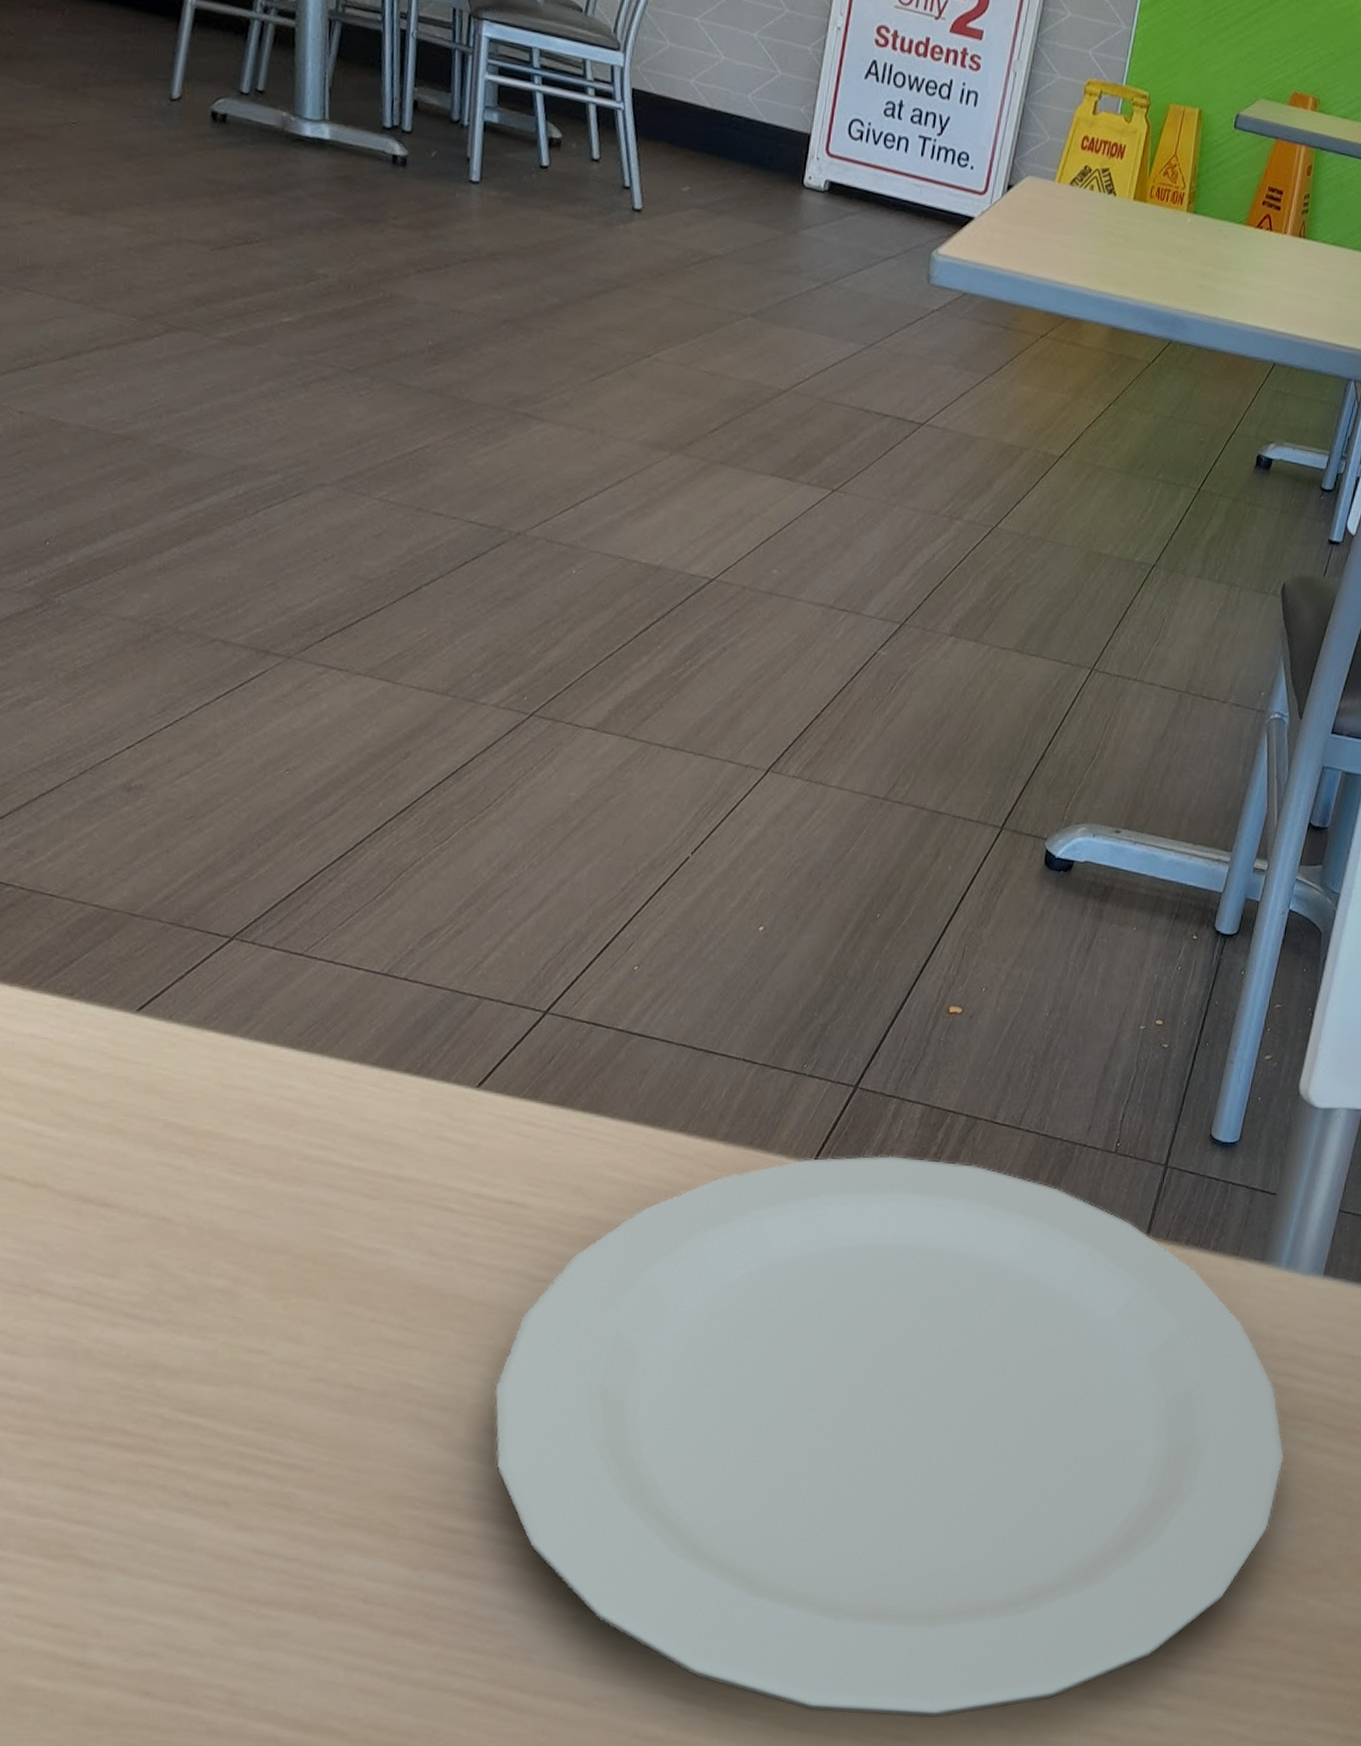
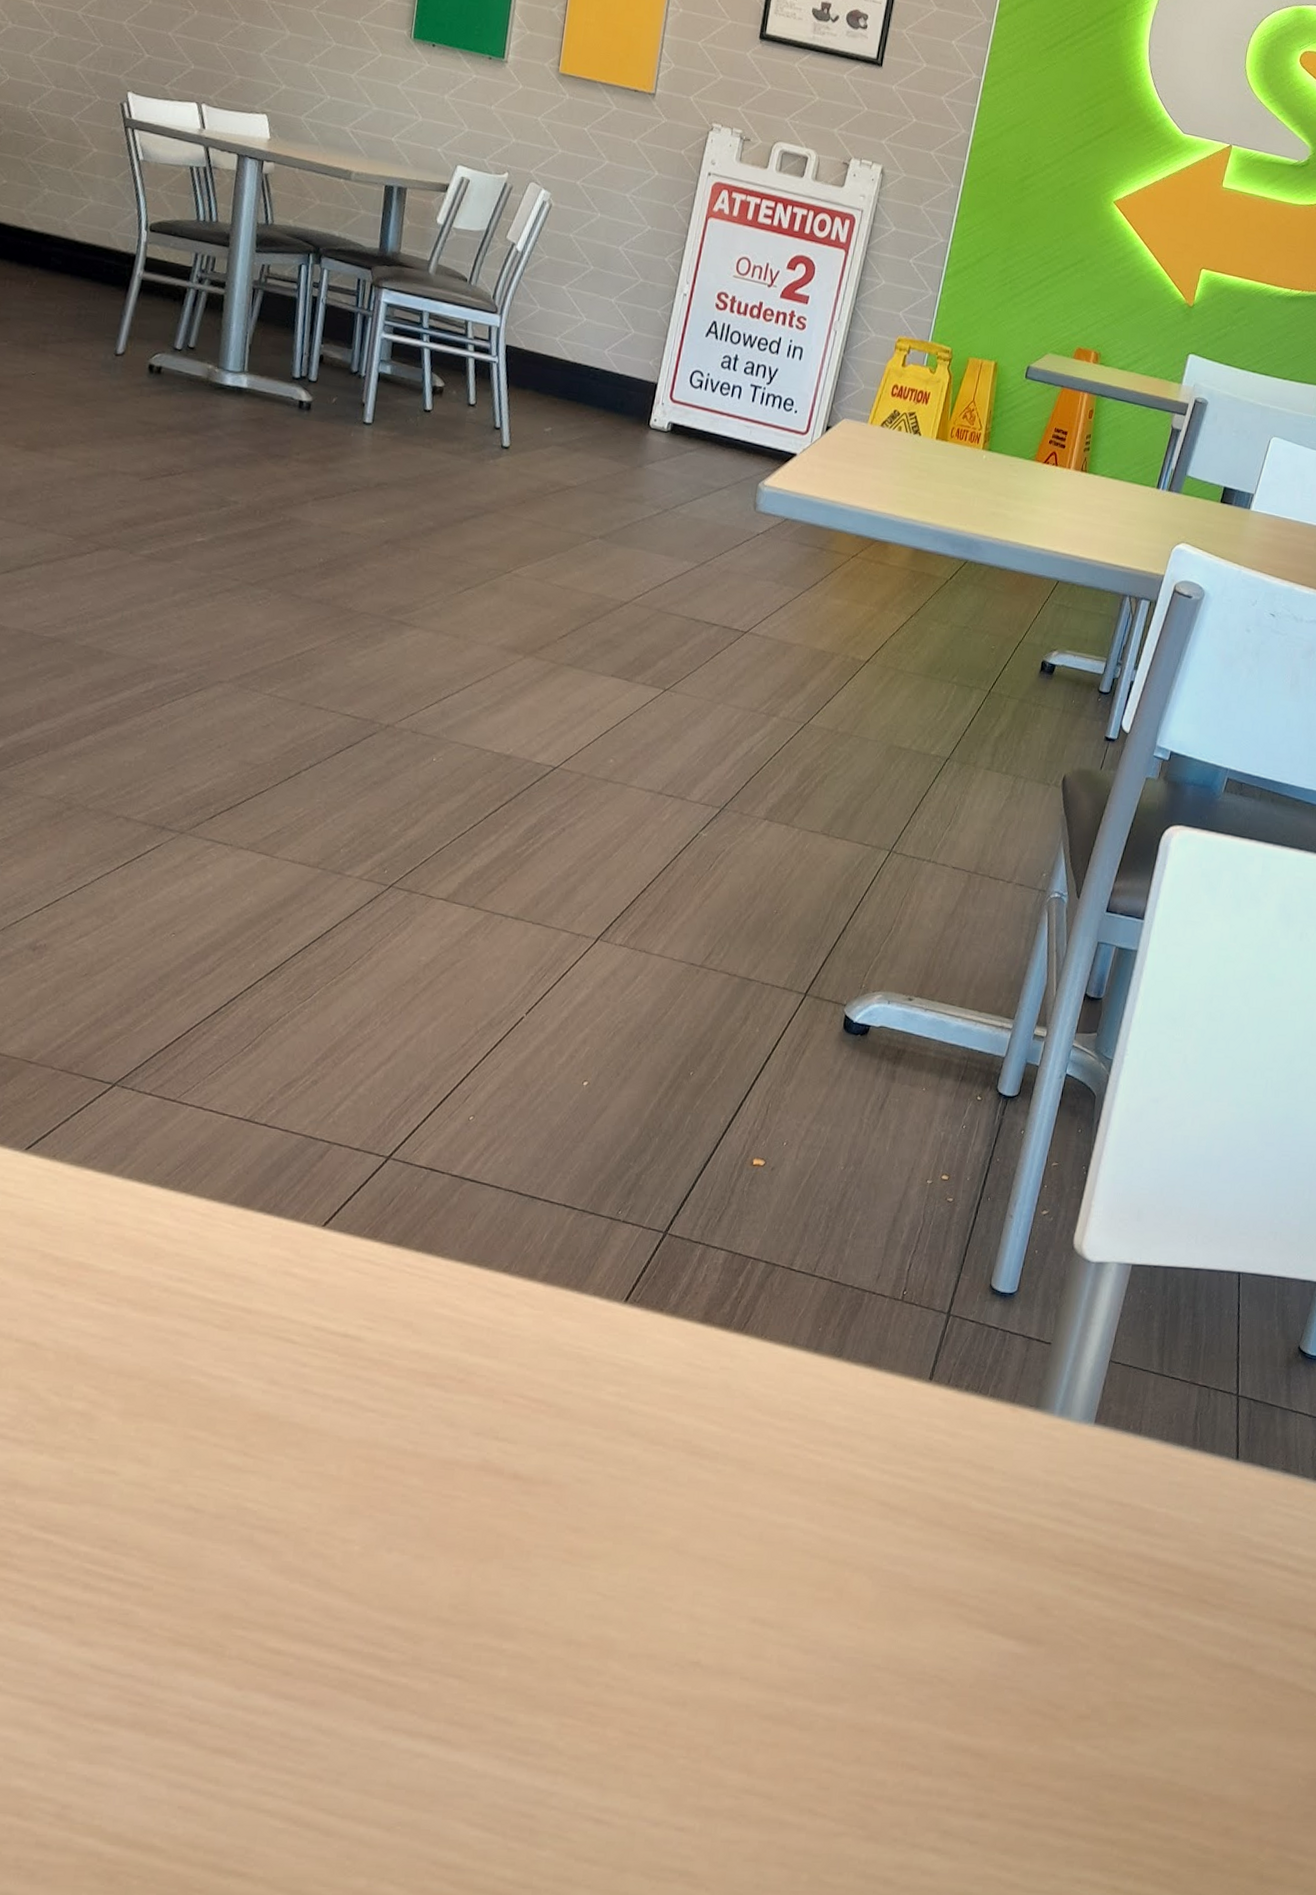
plate: present [494,1155,1285,1718] -> none [319,1298,1056,1855]

